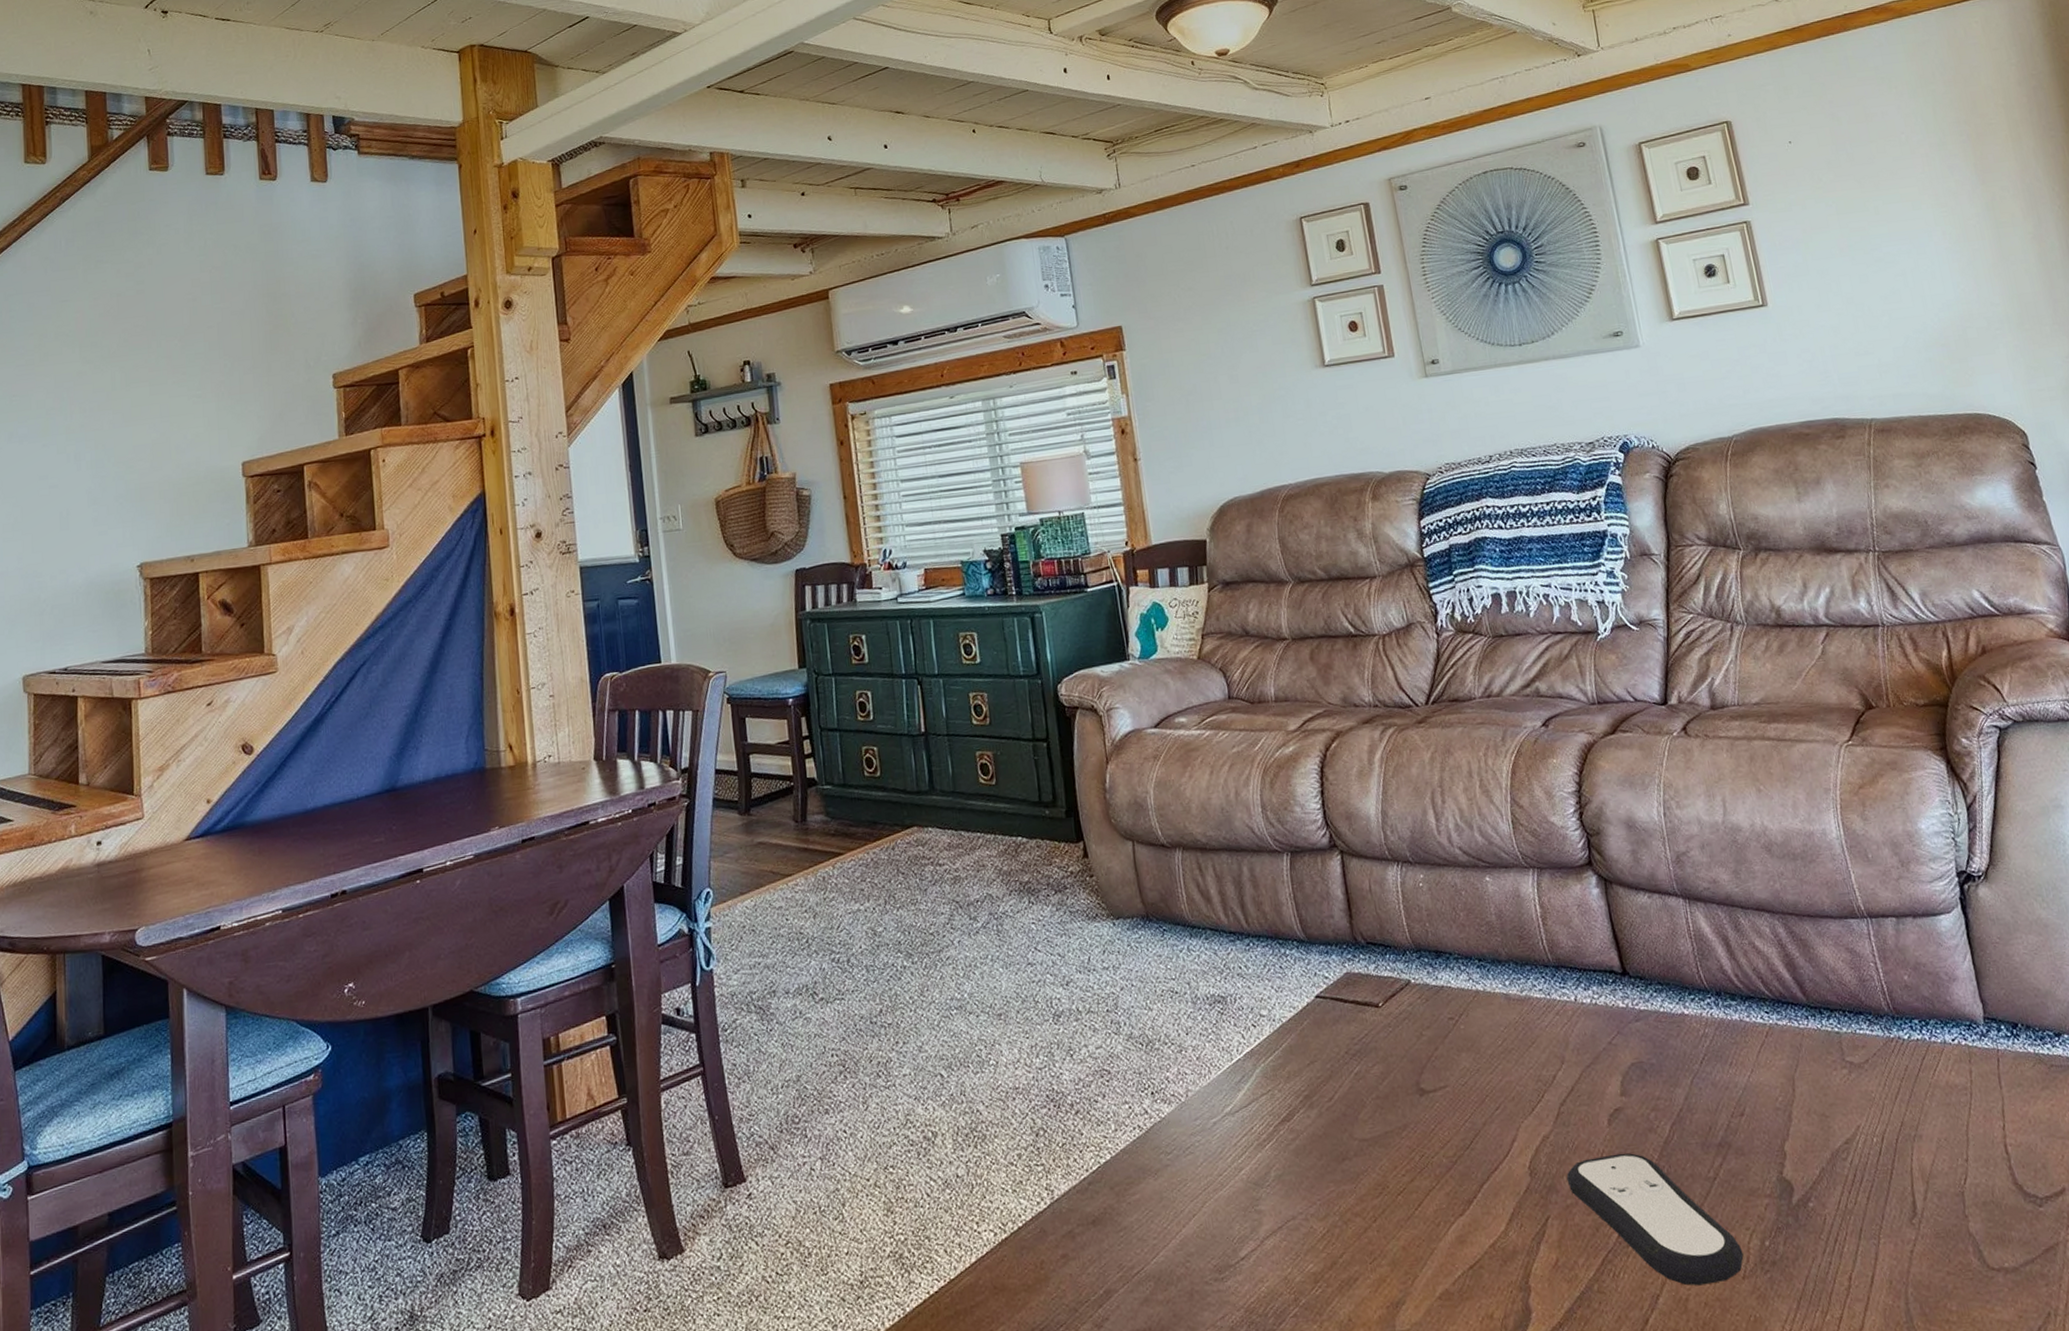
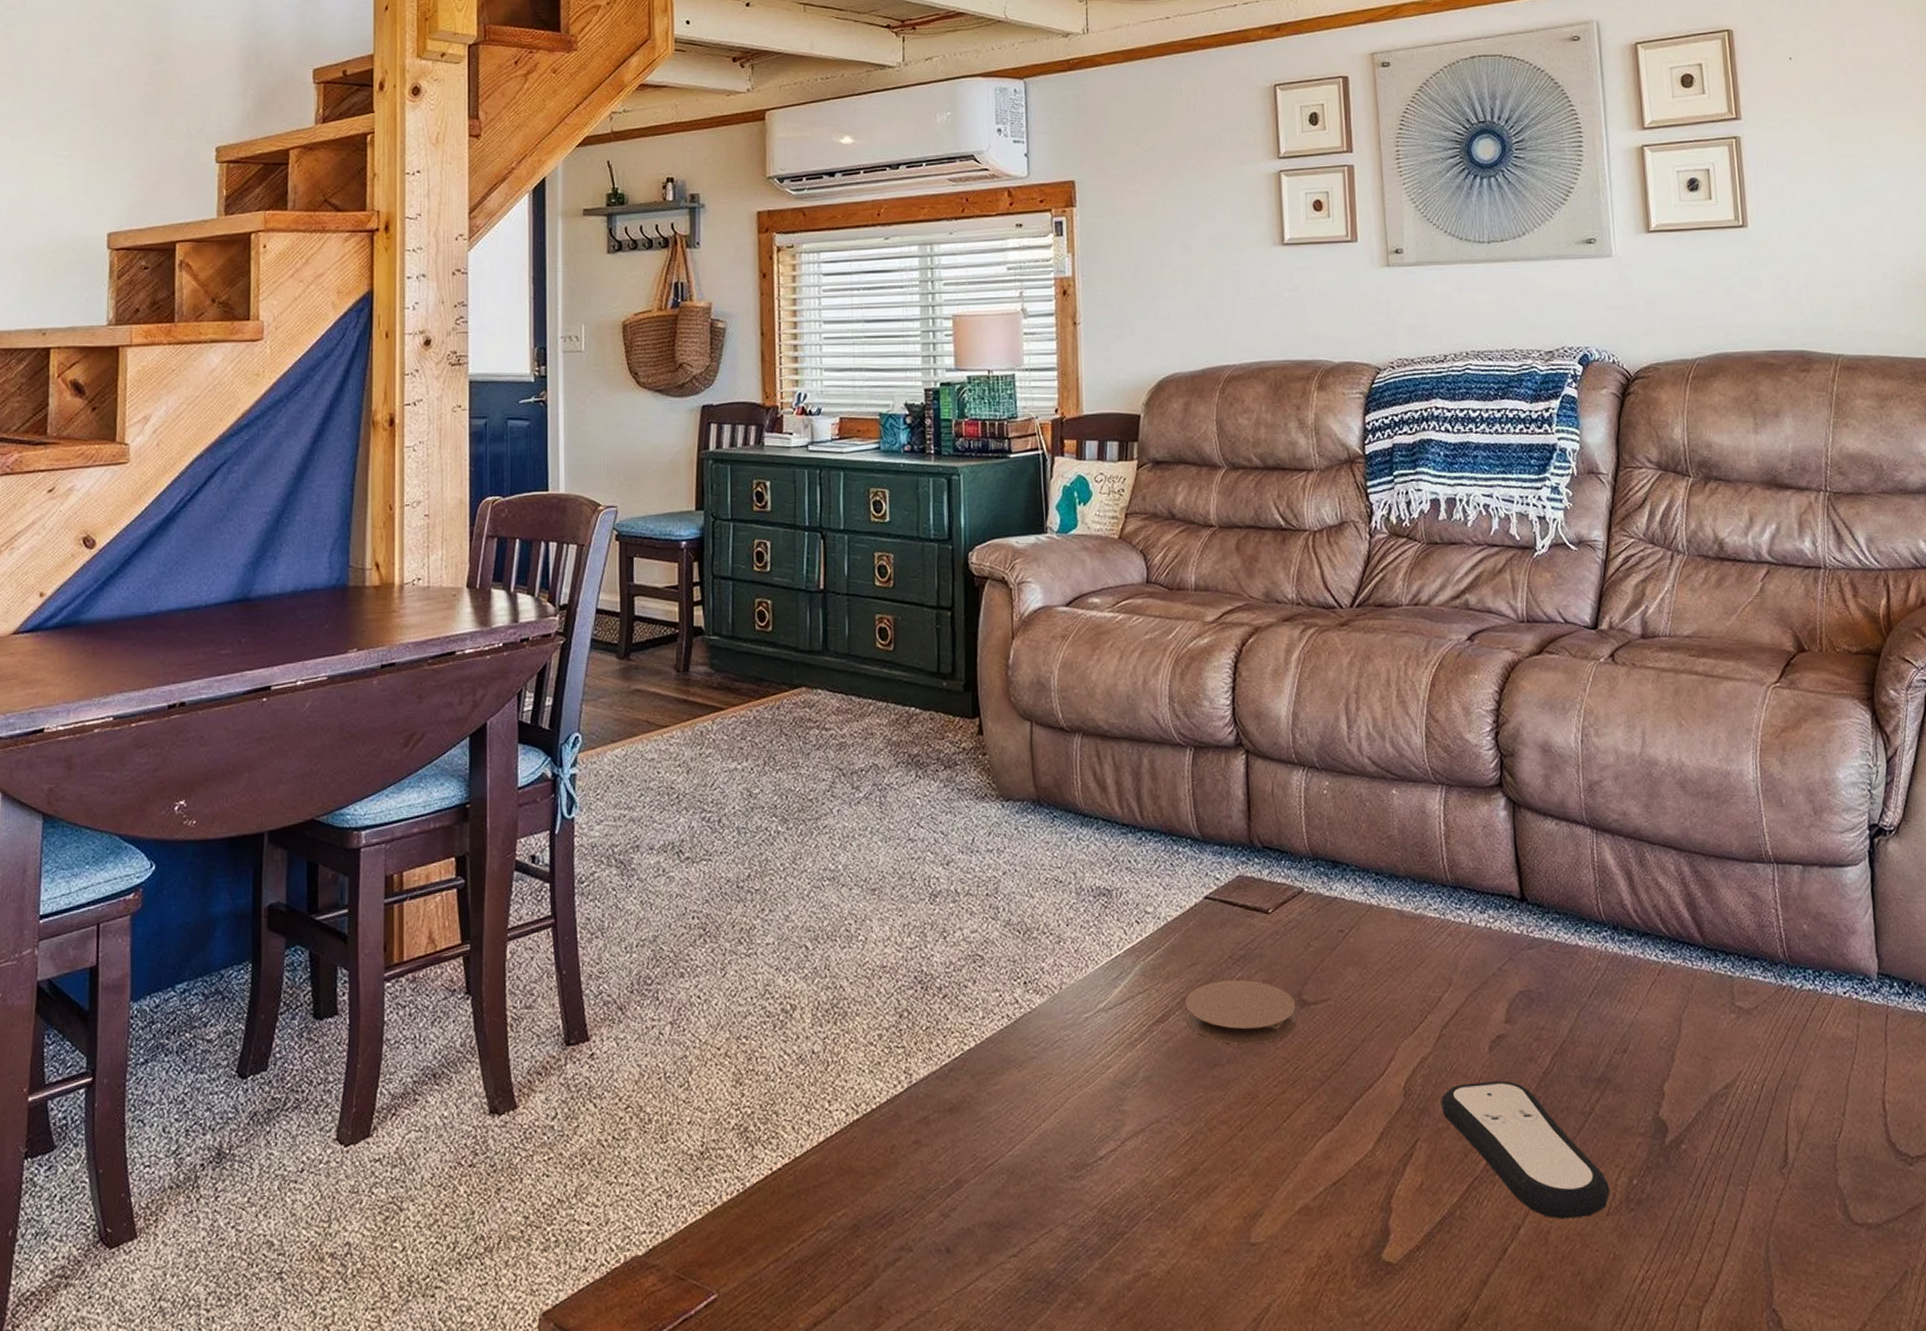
coaster: none [1308,1073,1418,1138] -> present [1186,979,1297,1045]

